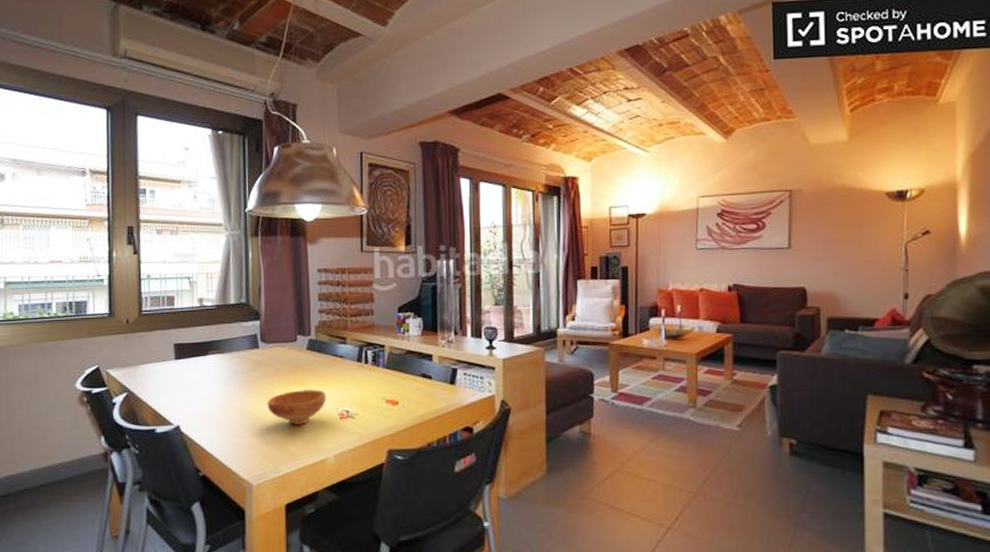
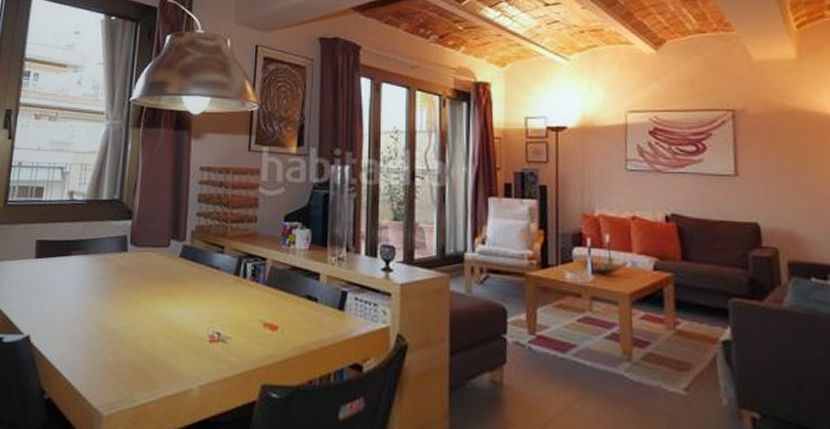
bowl: present [267,389,327,425] -> none [129,303,197,346]

